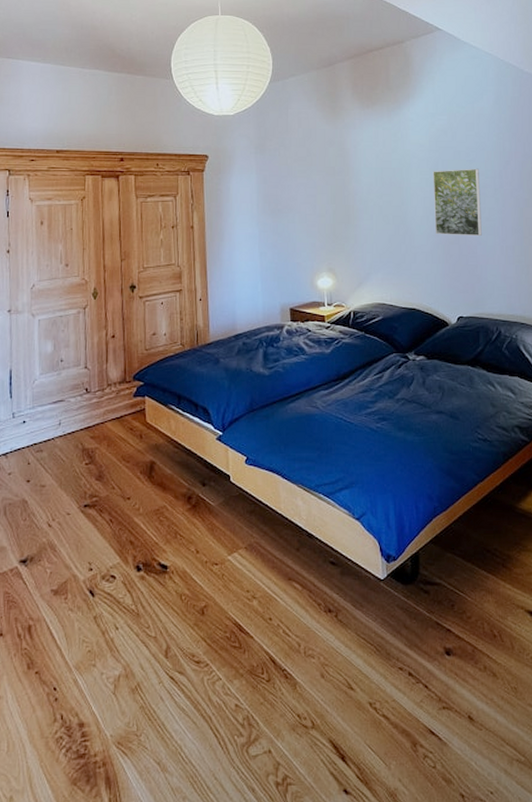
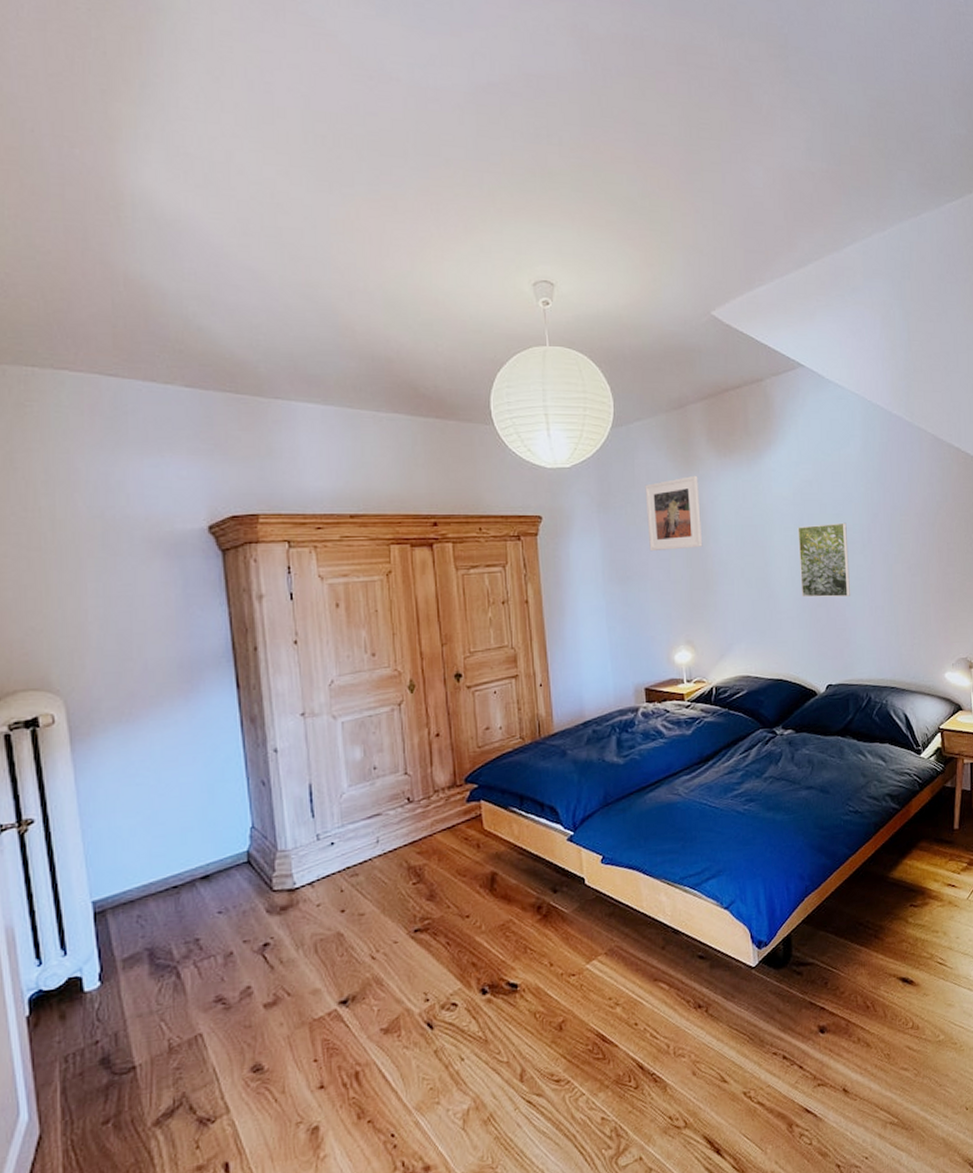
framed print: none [296,123,346,189] -> present [645,475,703,552]

